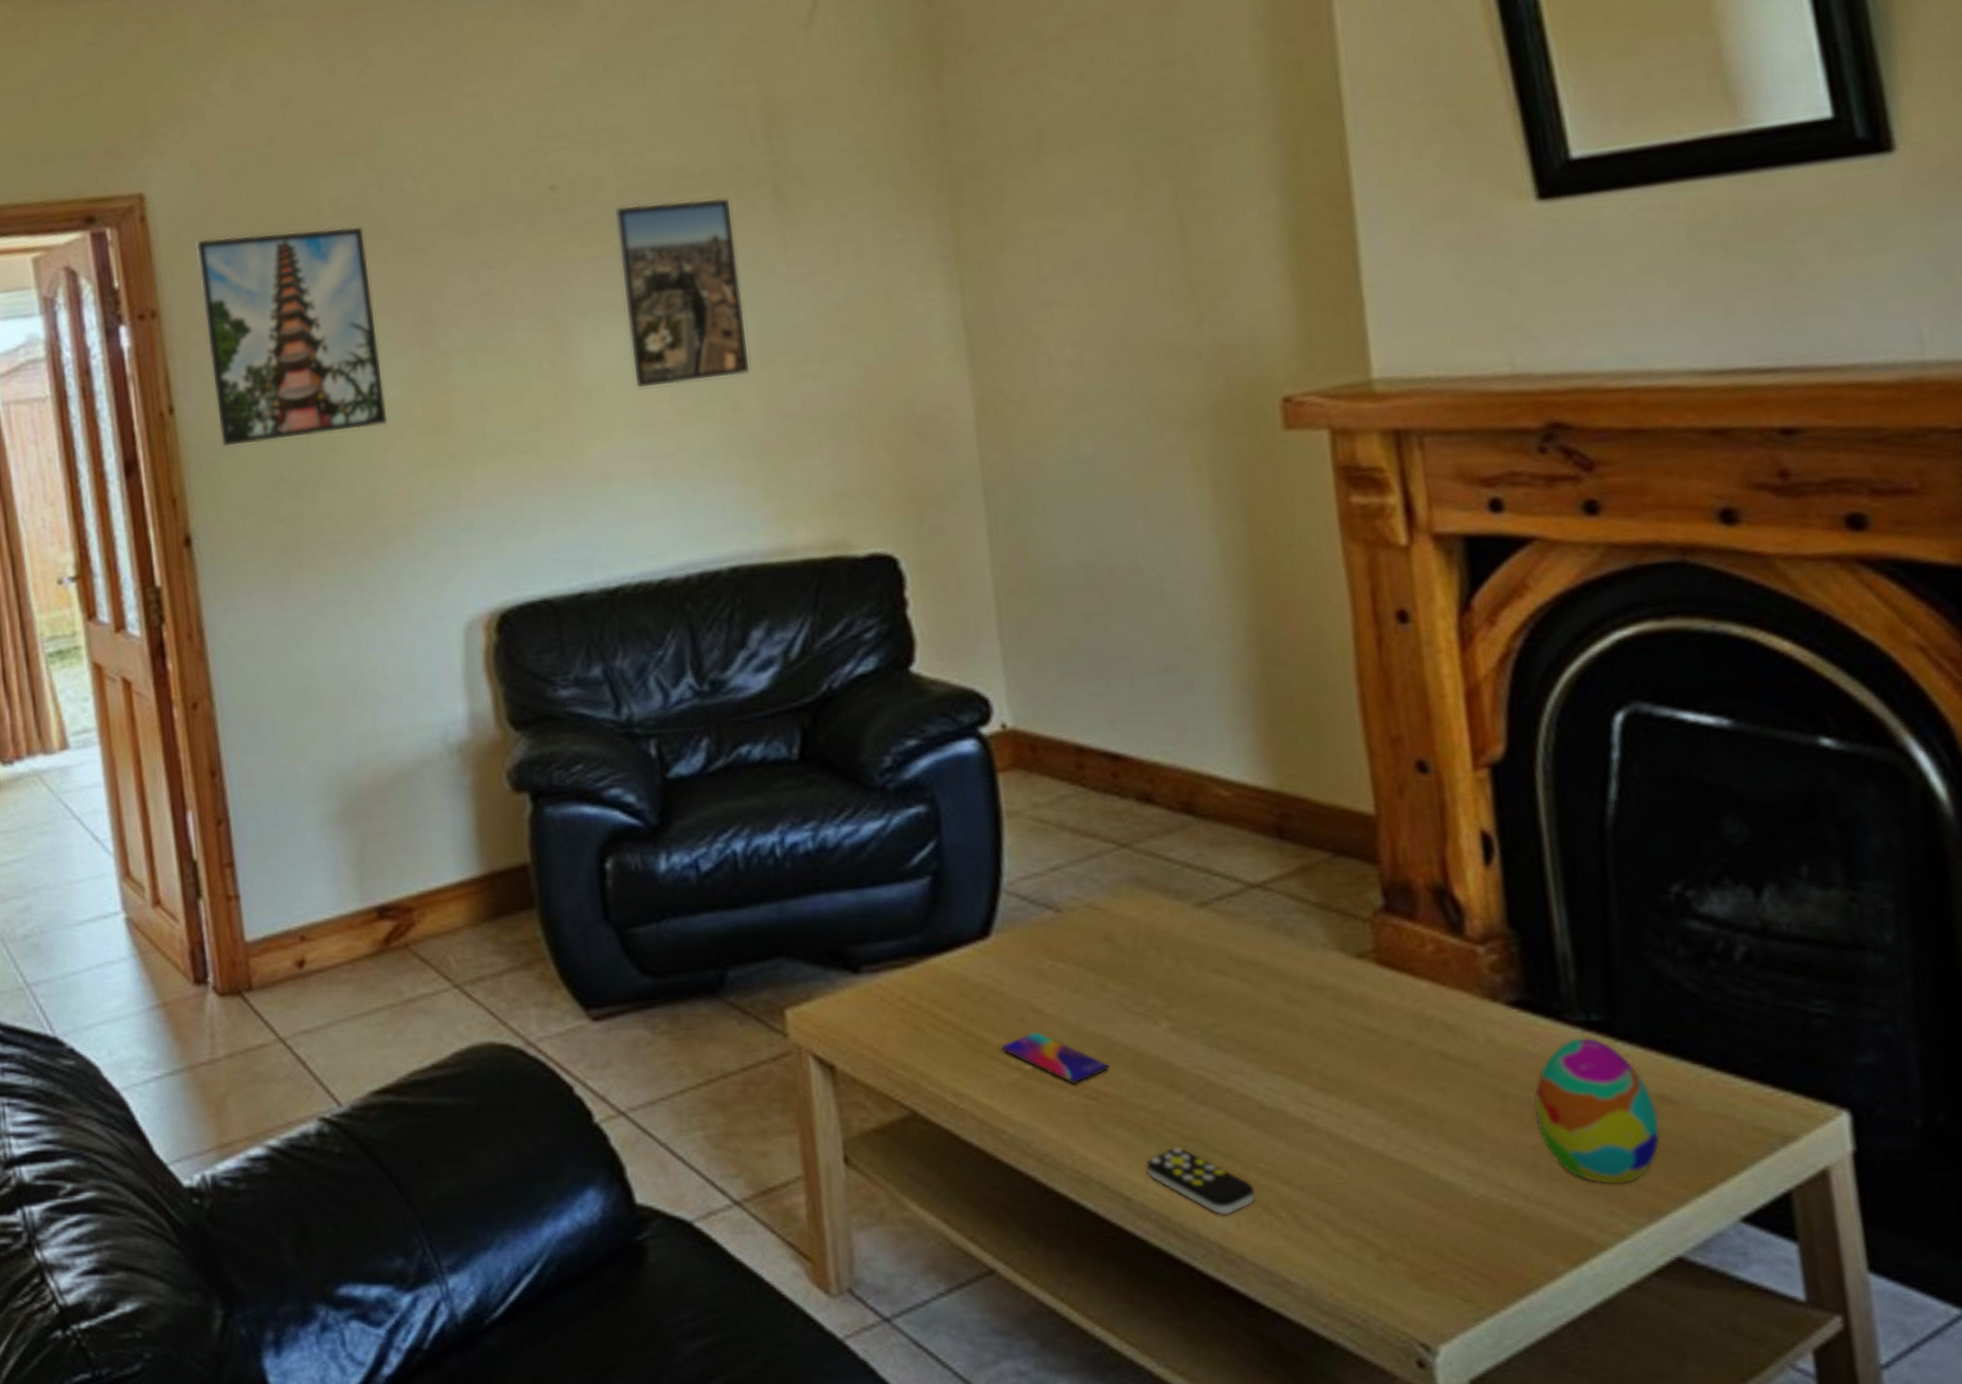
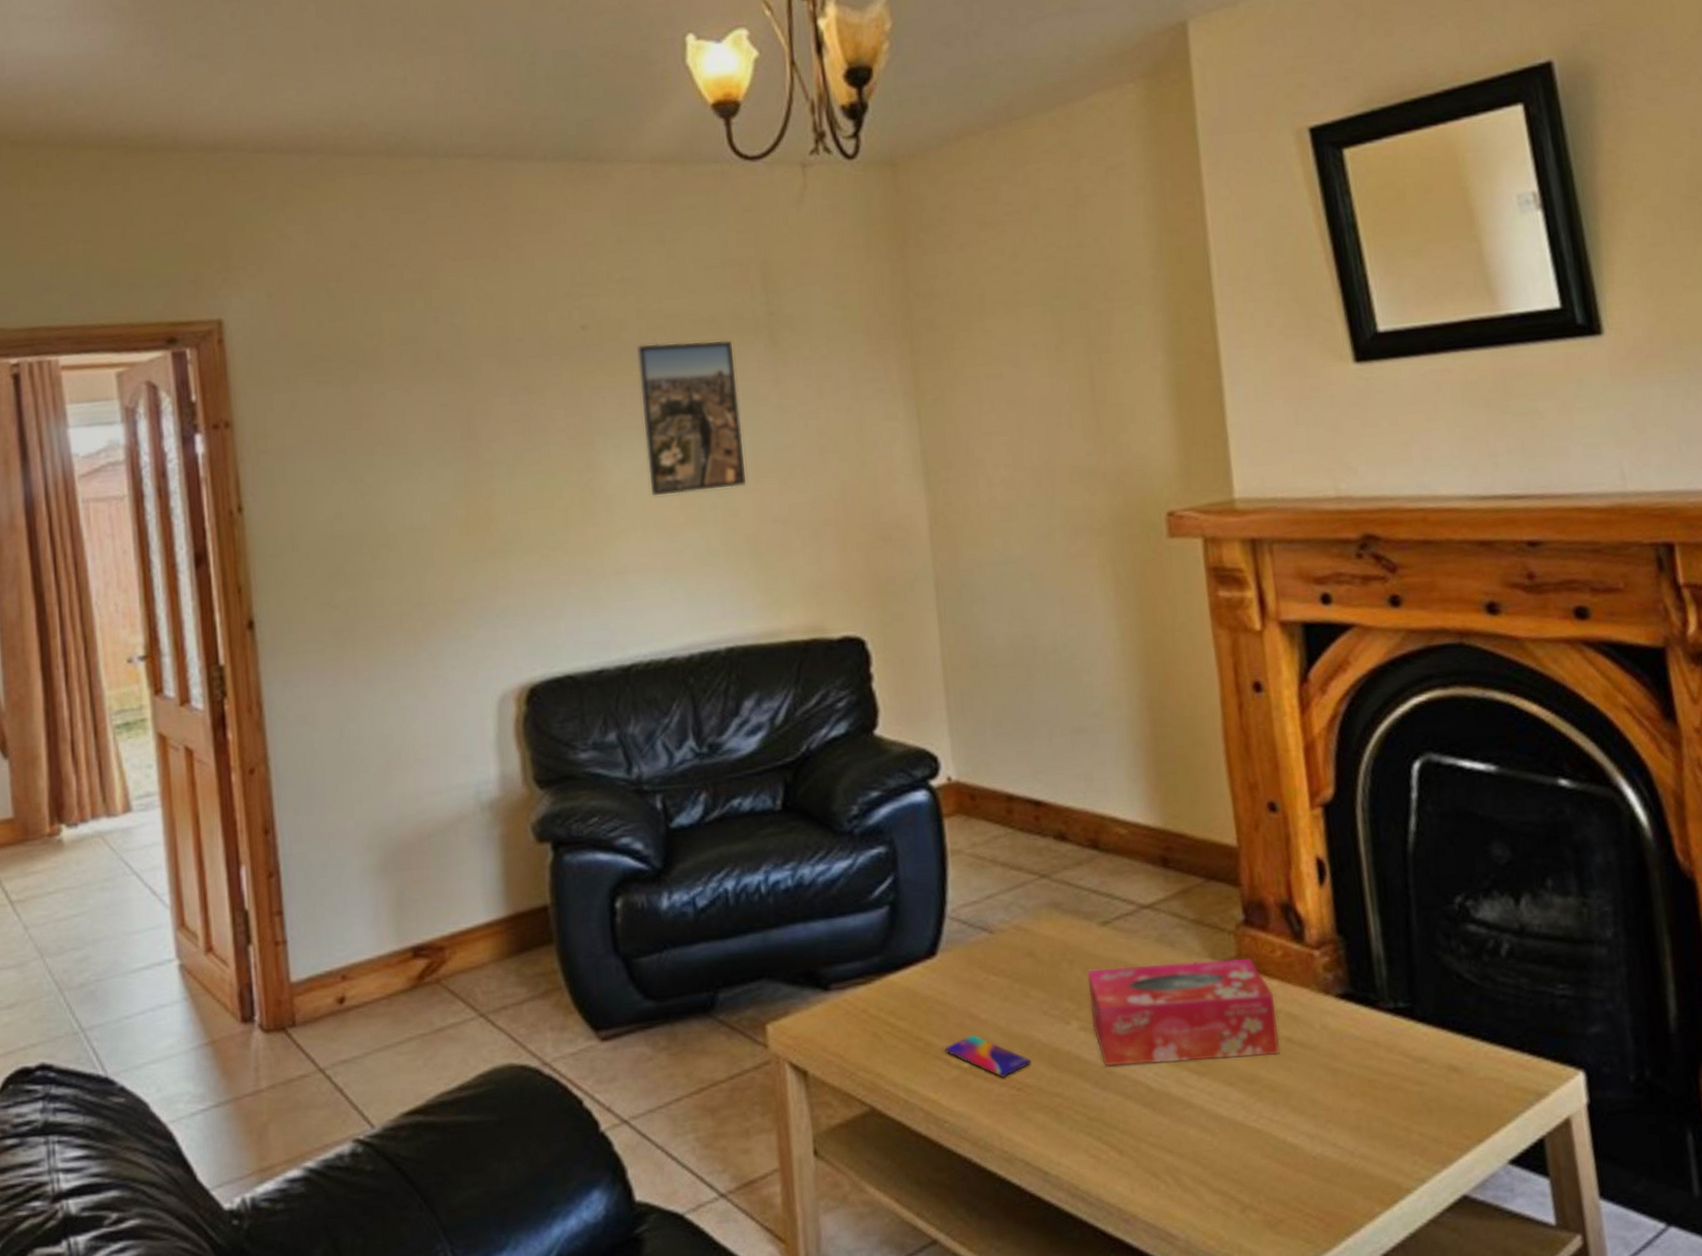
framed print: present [195,226,387,446] -> none [268,354,435,541]
remote control: present [1146,1146,1256,1216] -> none [1060,1126,1146,1183]
tissue box: none [1180,953,1431,1077] -> present [1088,959,1280,1066]
decorative egg: present [1533,1037,1660,1185] -> none [1356,1021,1450,1140]

